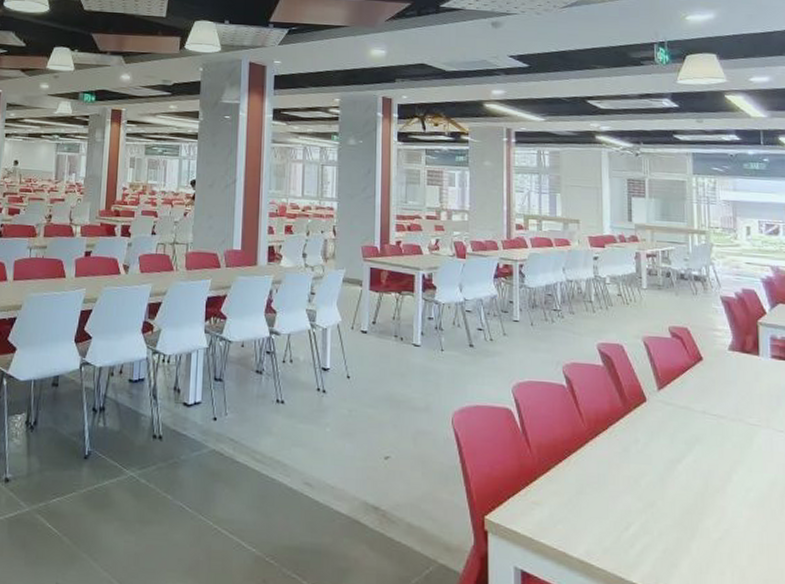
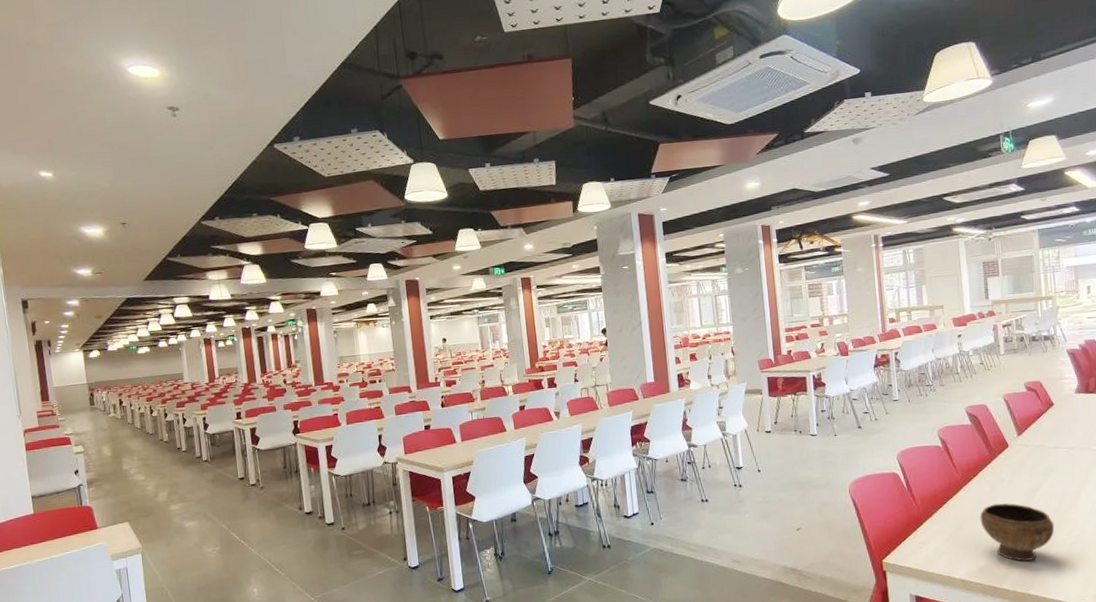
bowl: none [607,469,698,551] -> present [980,503,1055,561]

